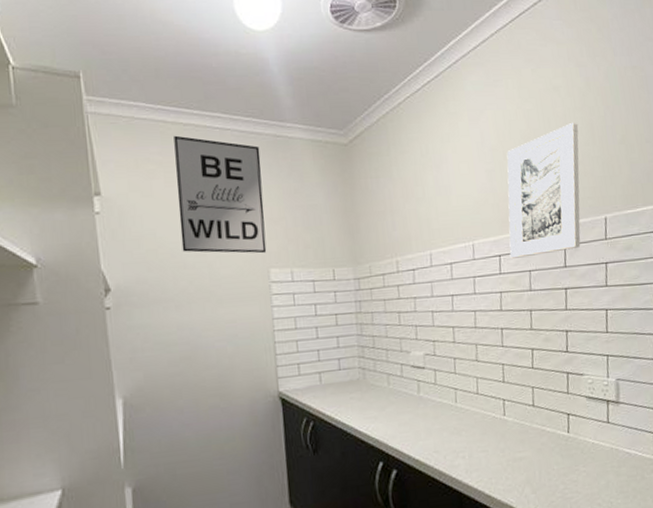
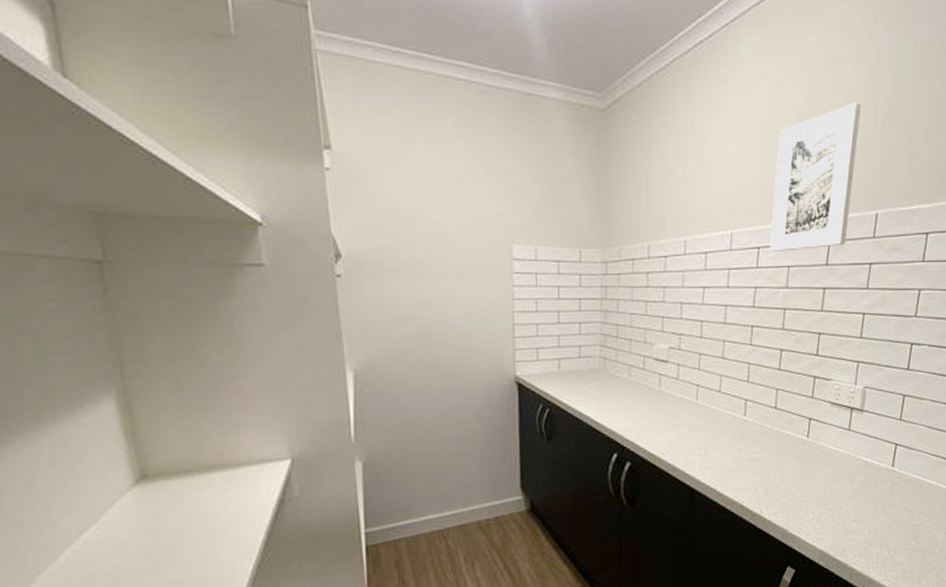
wall art: present [174,135,267,254] -> none [412,85,510,227]

